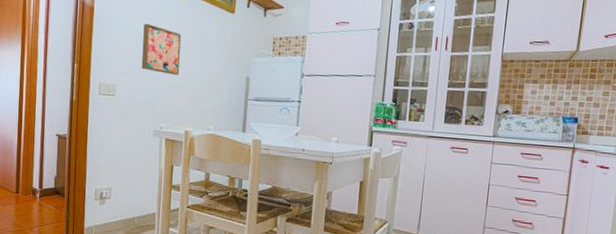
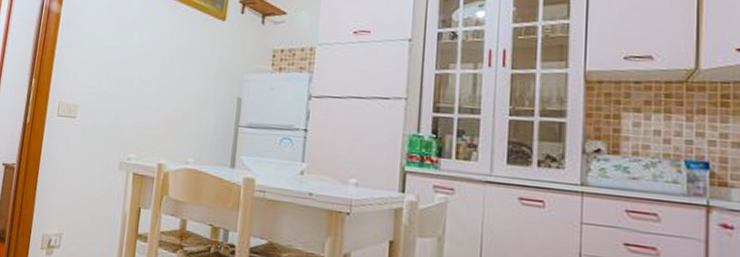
wall art: present [141,23,182,75] -> none [110,32,160,94]

